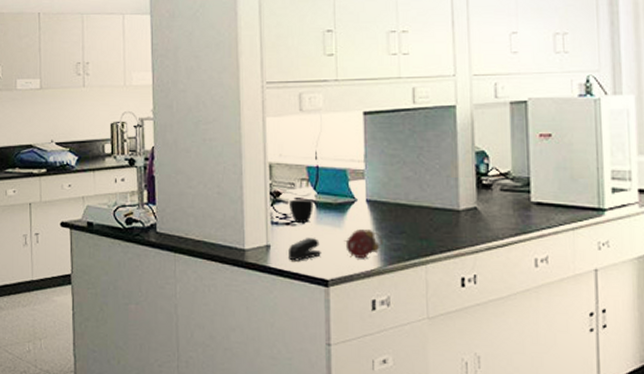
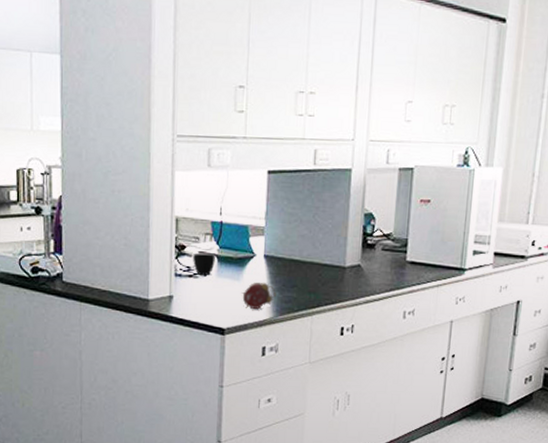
stapler: present [289,238,321,261] -> none [190,290,220,311]

